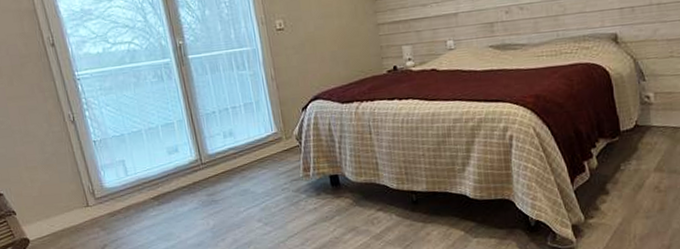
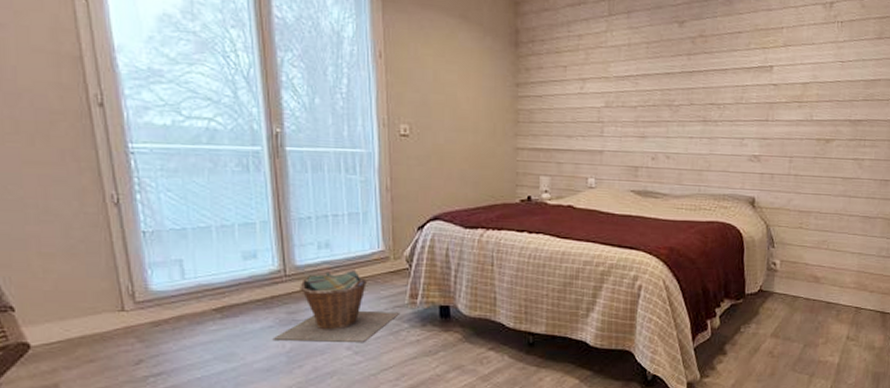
laundry basket: none [199,153,296,219] -> present [273,270,399,342]

